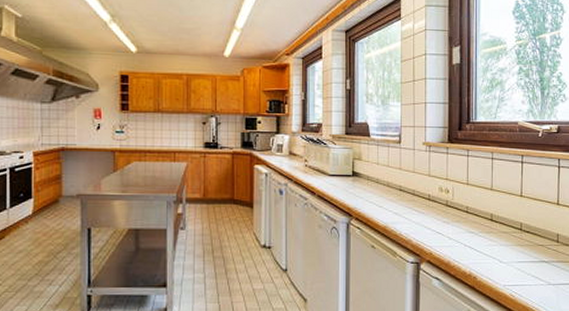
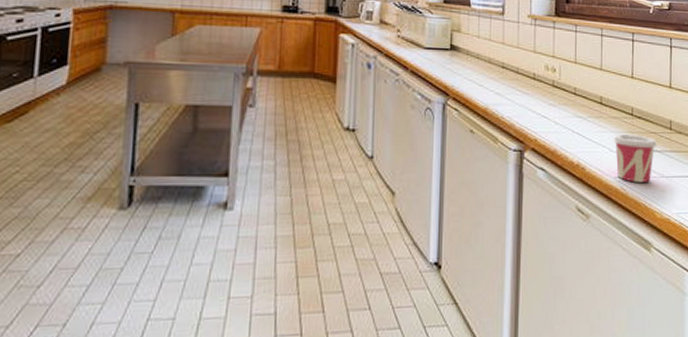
cup: none [502,247,545,290] -> present [612,135,658,183]

